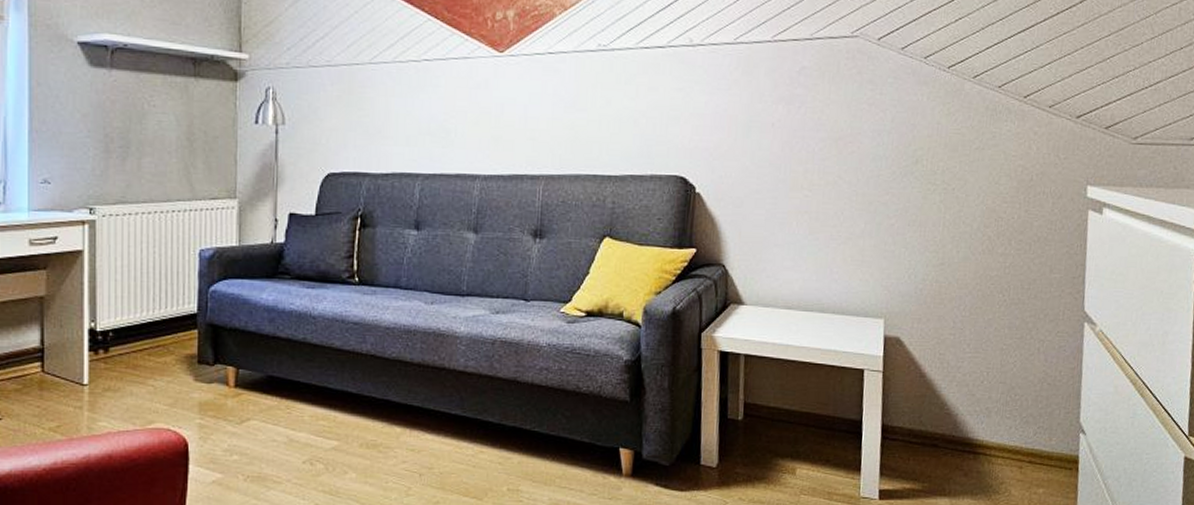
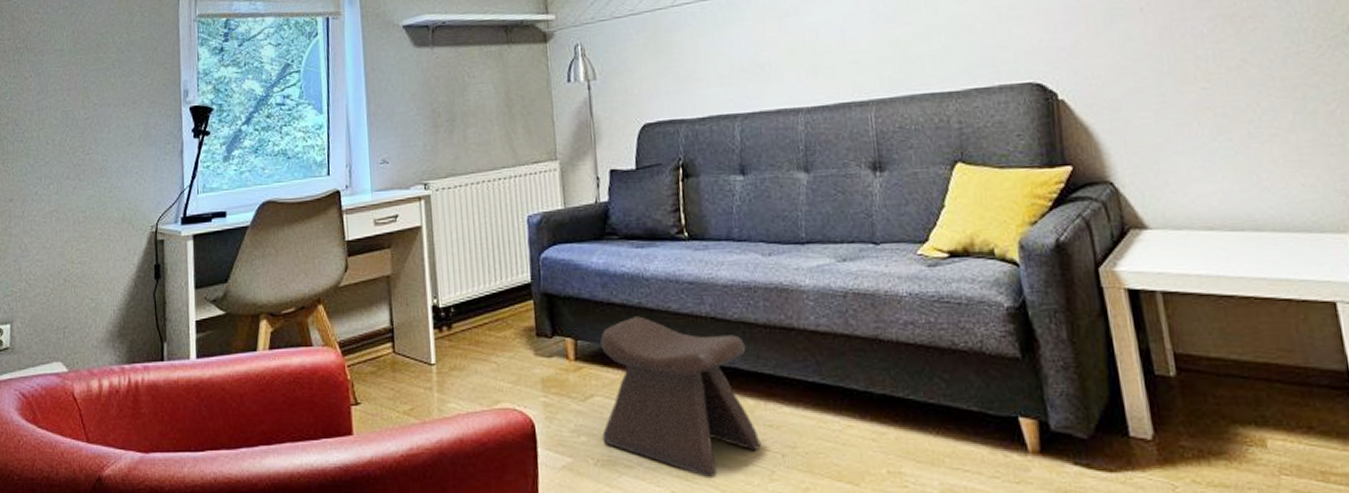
stool: none [254,350,402,493] -> present [599,316,761,479]

